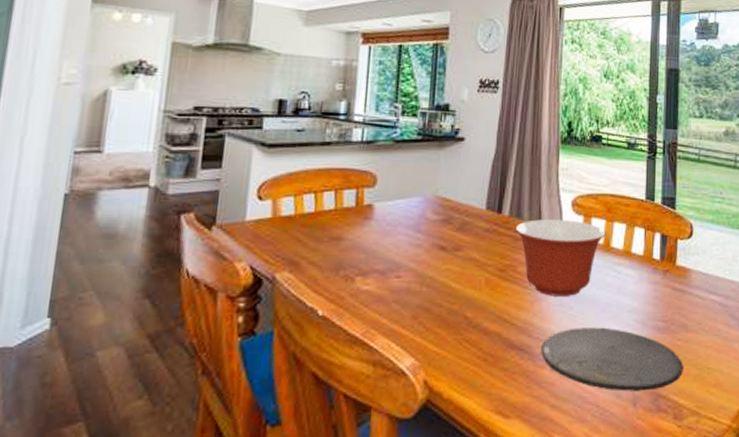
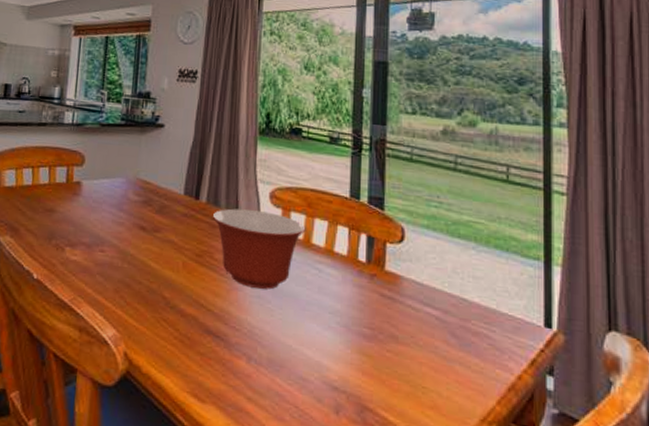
plate: present [541,327,683,391] -> none [238,322,393,401]

